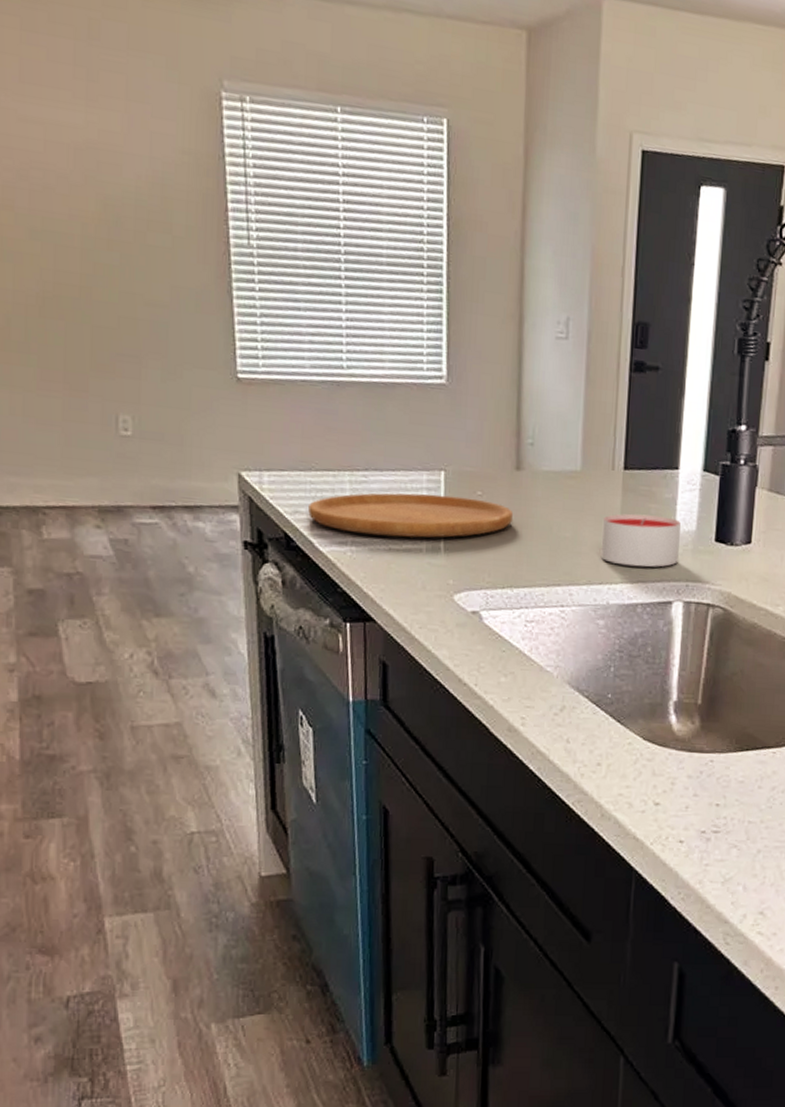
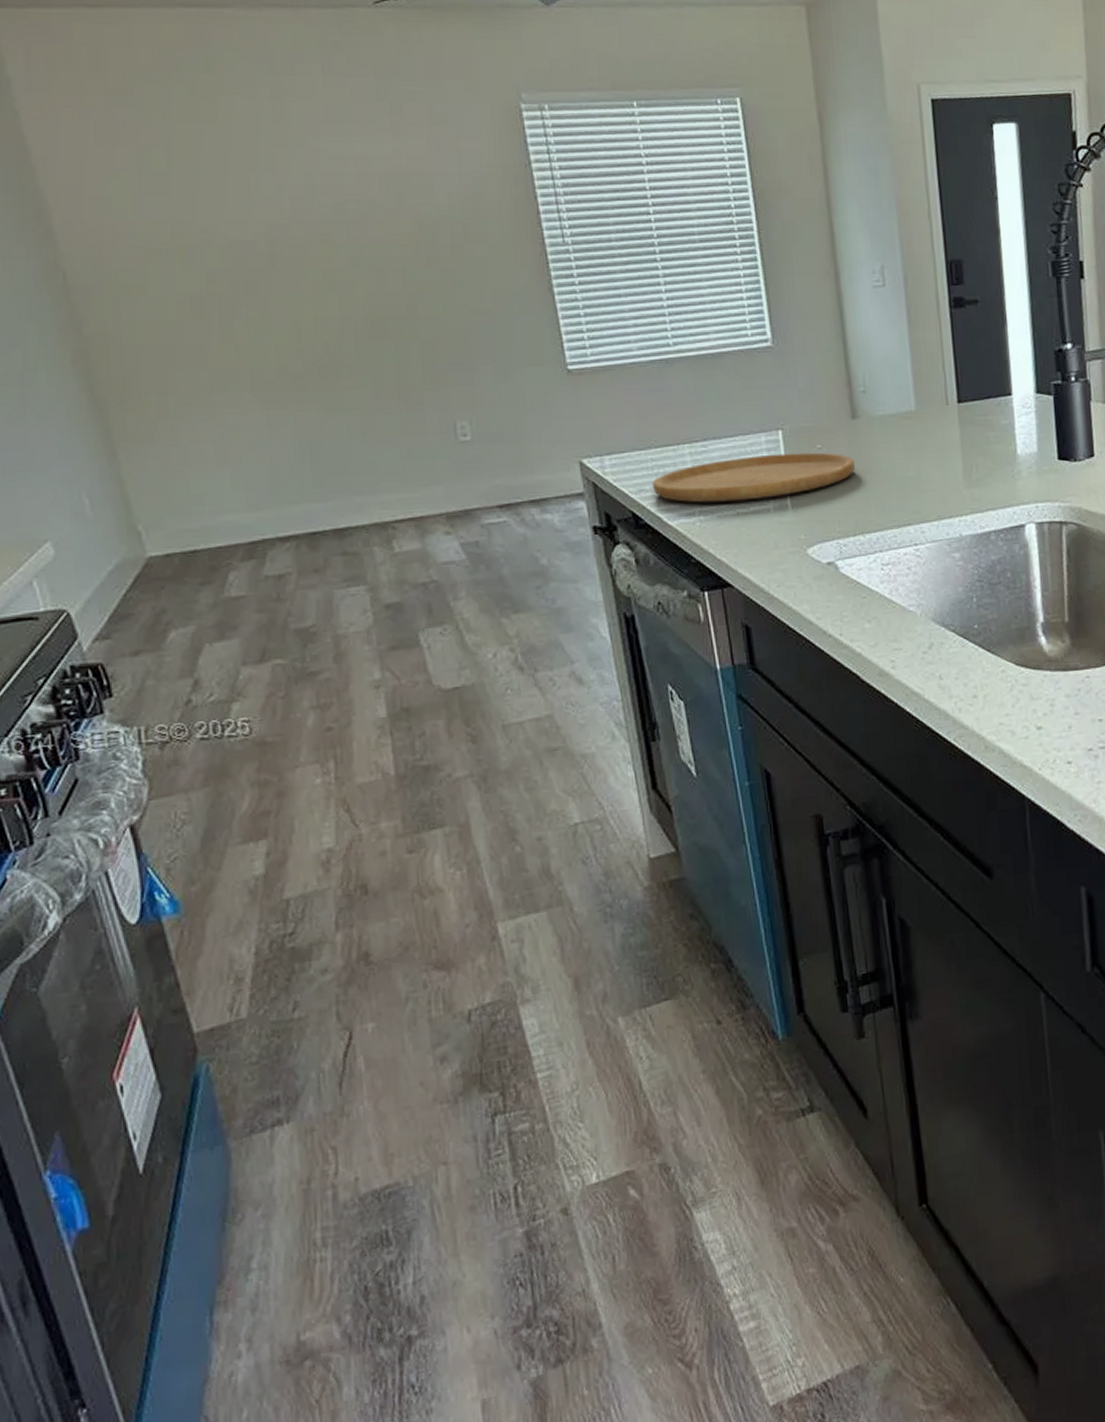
candle: present [600,514,681,568] -> none [944,443,1025,496]

